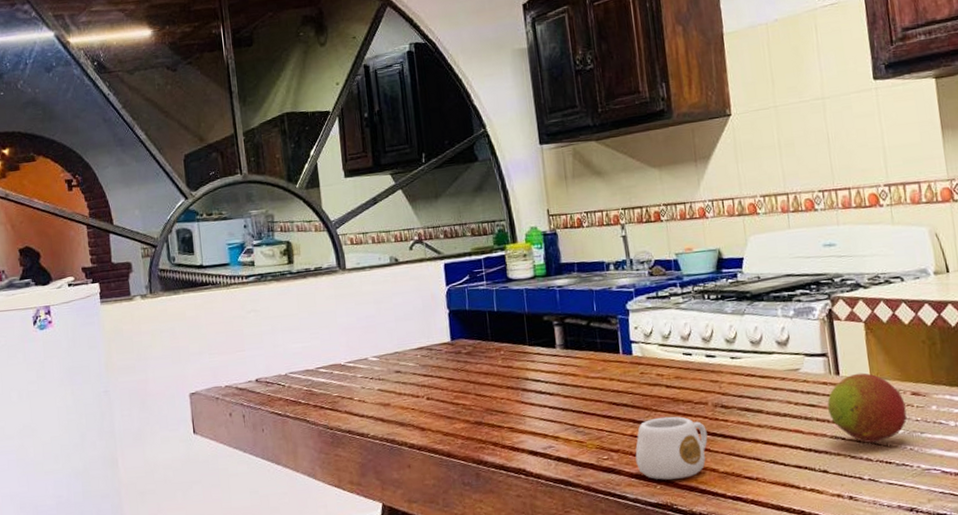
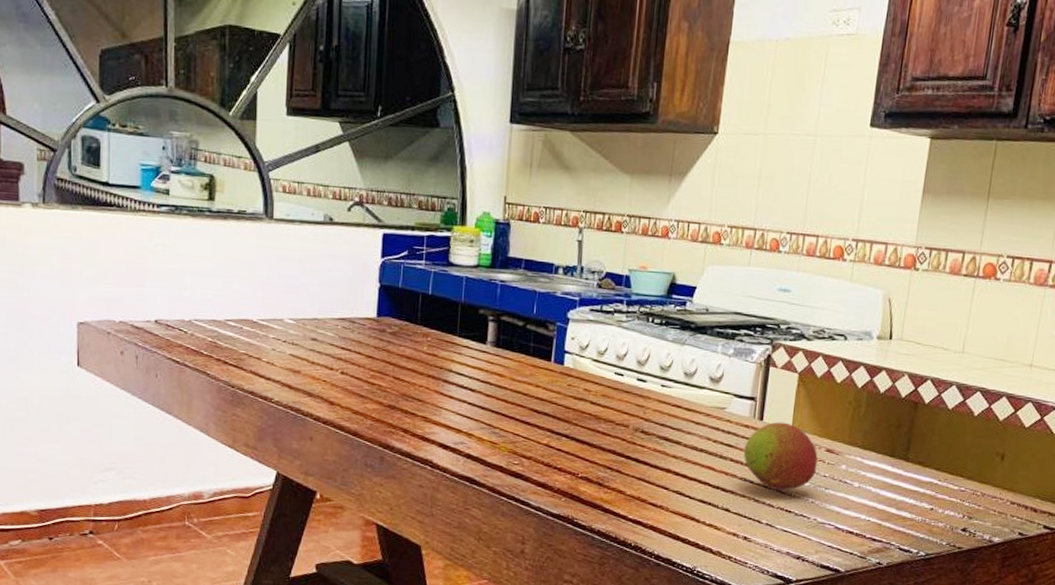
mug: present [635,416,708,480] -> none [546,432,622,495]

